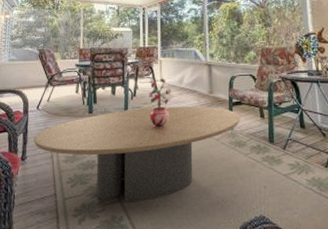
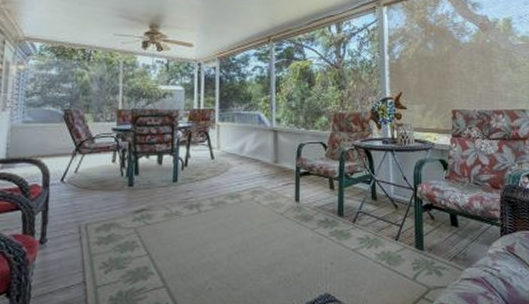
coffee table: present [34,107,240,202] -> none [56,178,308,287]
potted plant: present [149,78,172,128] -> none [203,145,231,202]

